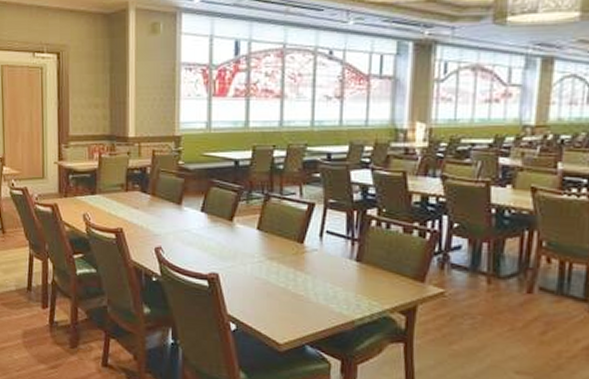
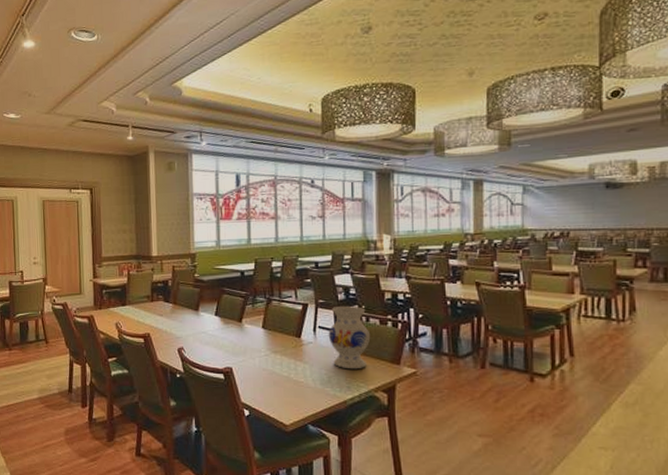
vase: none [337,207,391,285] -> present [328,305,371,370]

